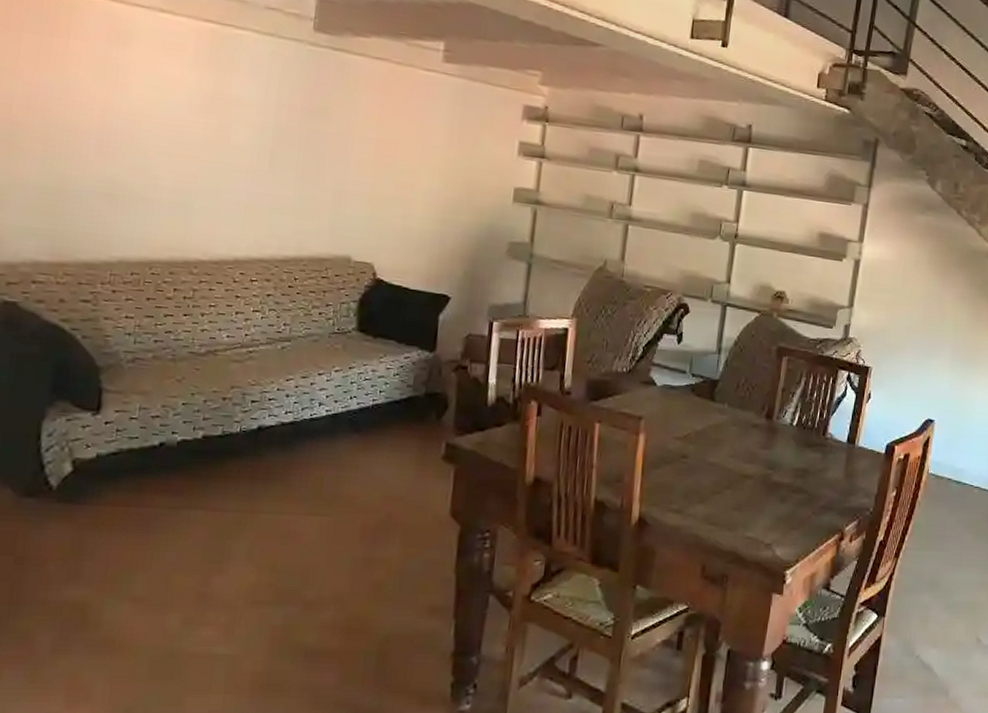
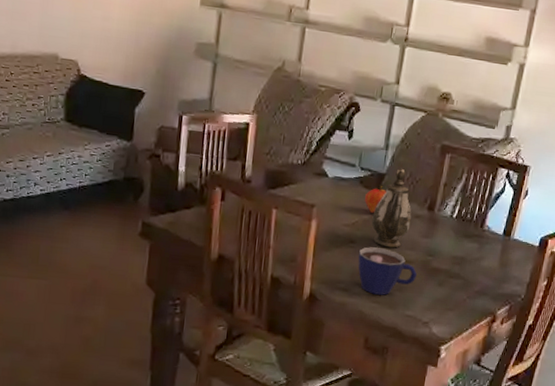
cup: none [691,461,758,516] -> present [358,247,418,295]
fruit: none [697,393,720,425] -> present [365,186,386,214]
teapot: none [705,373,749,462] -> present [371,168,412,248]

